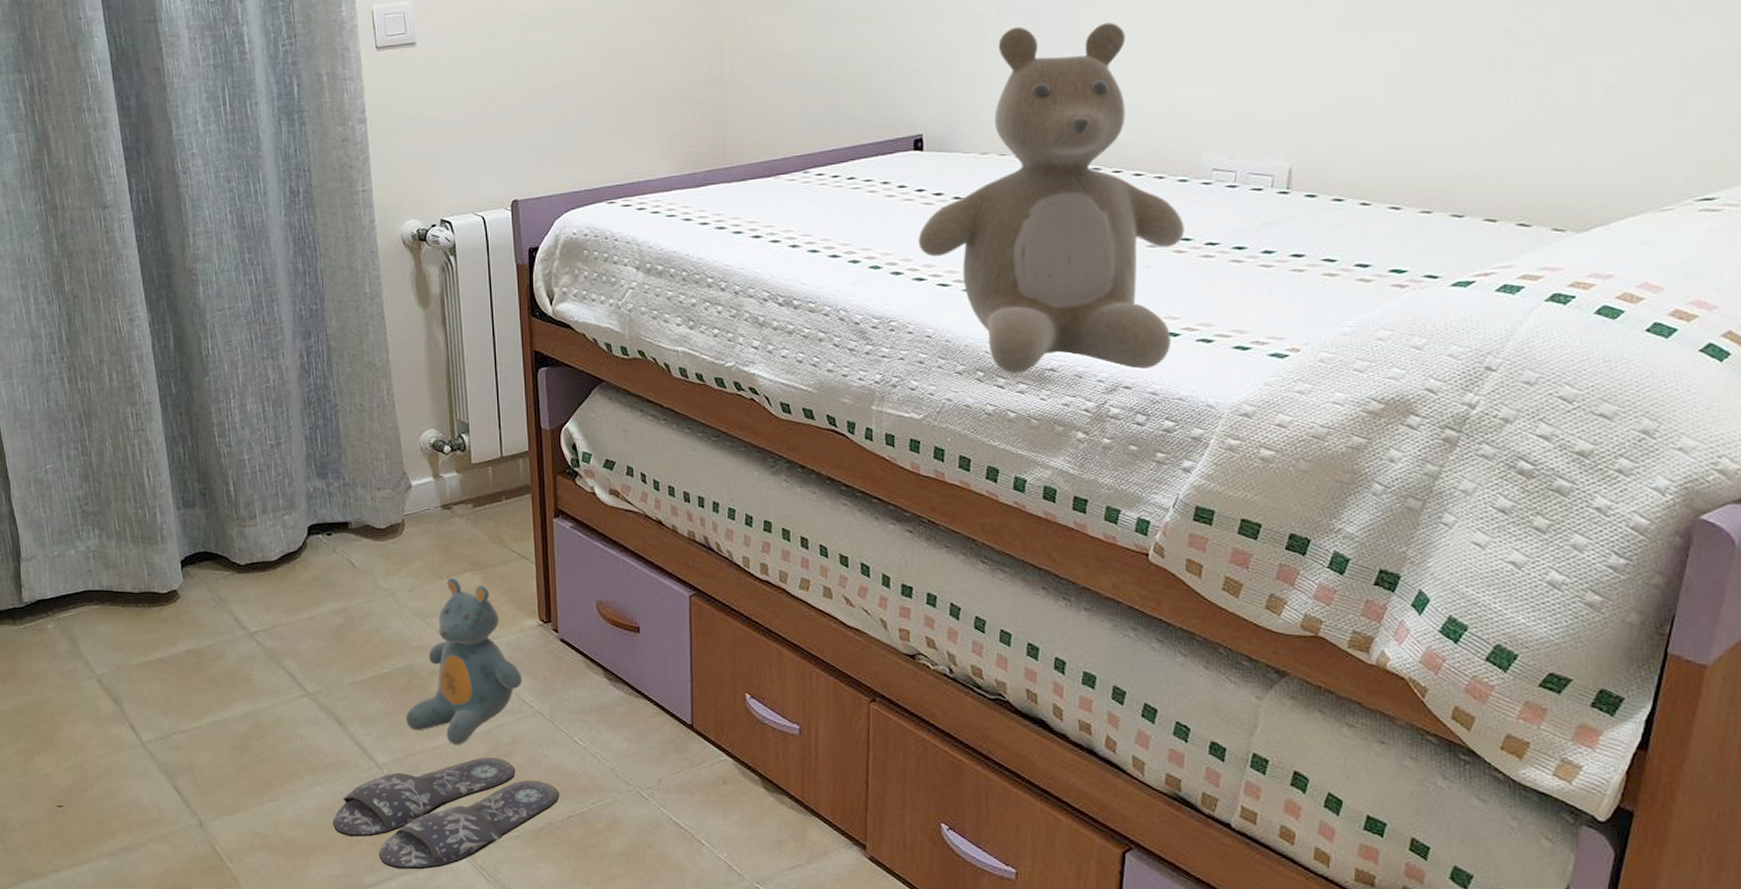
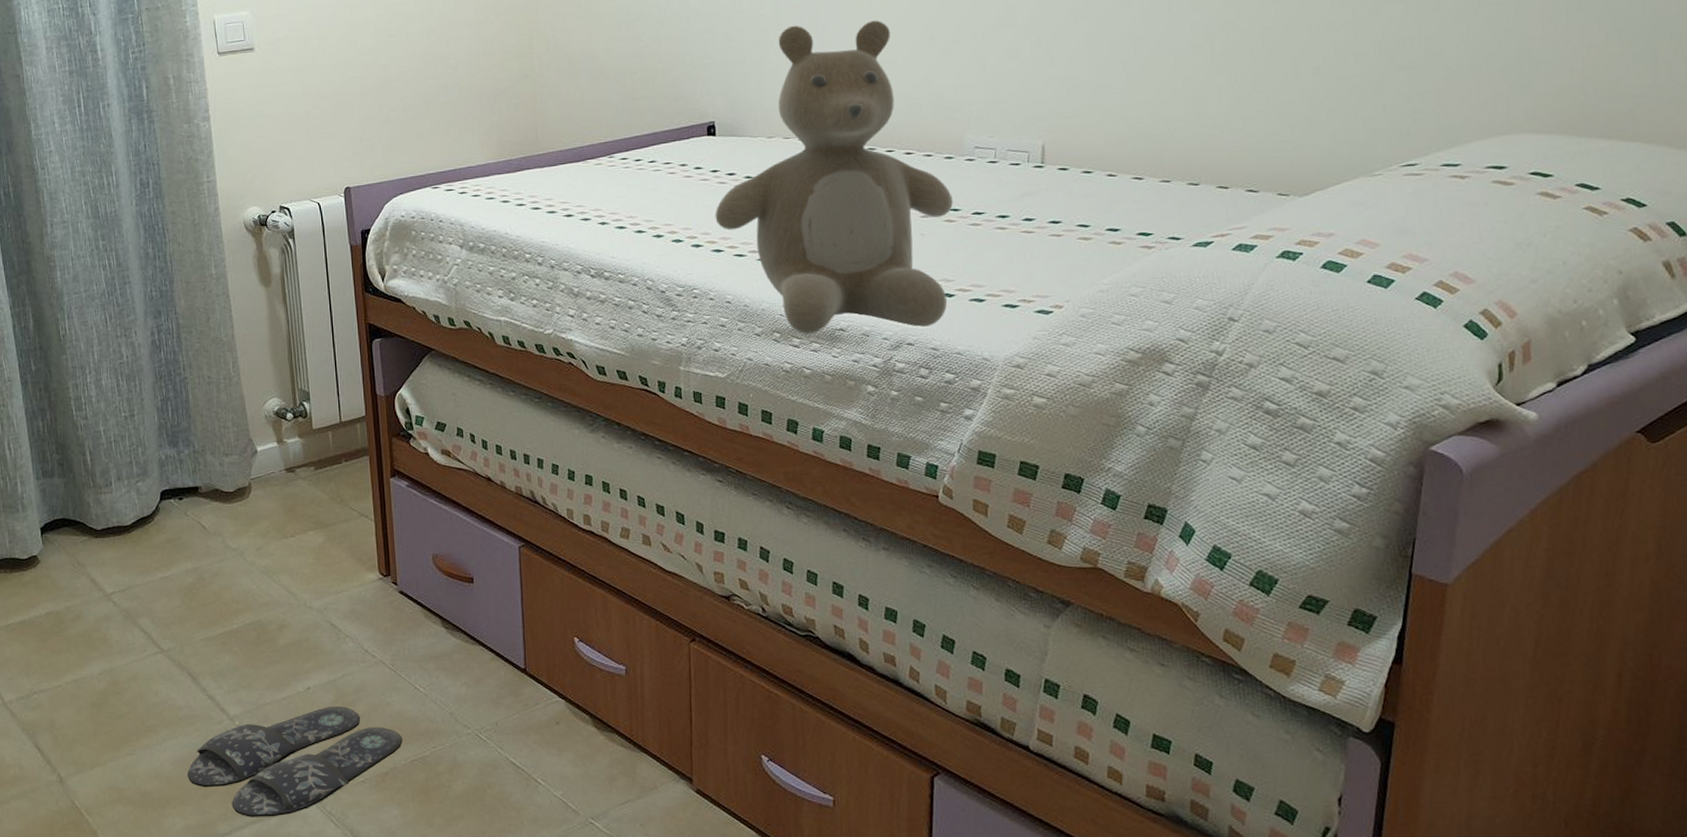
stuffed animal: present [406,577,523,744] -> none [256,536,365,695]

